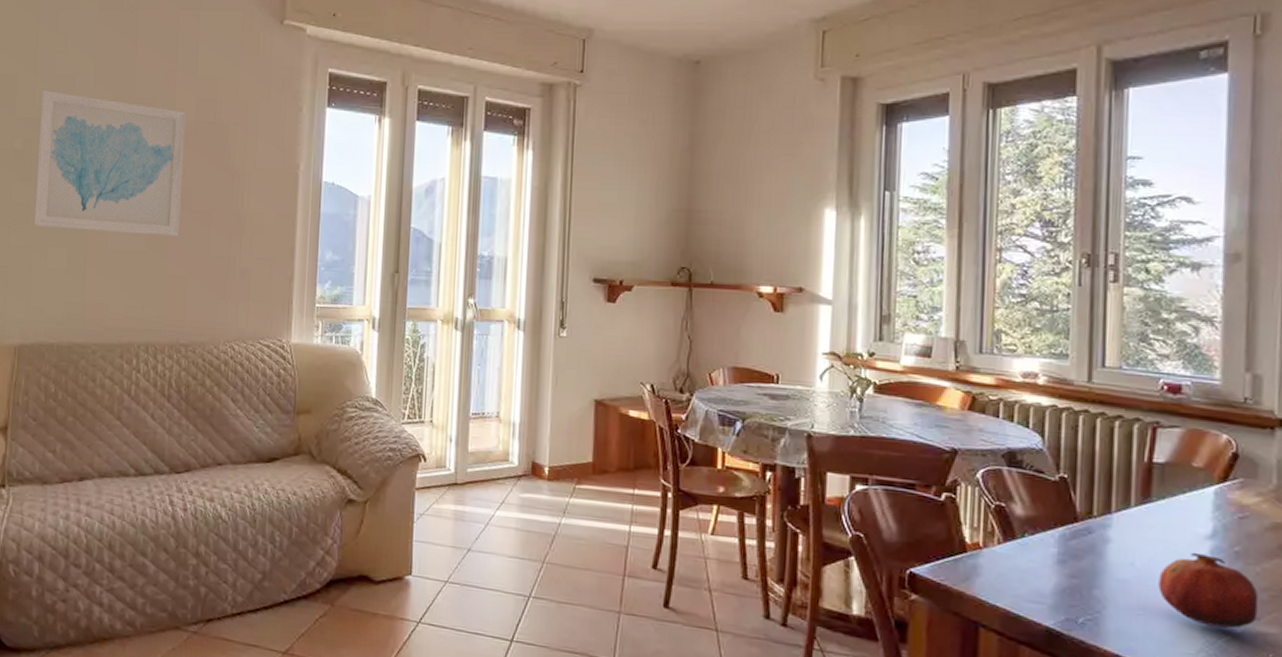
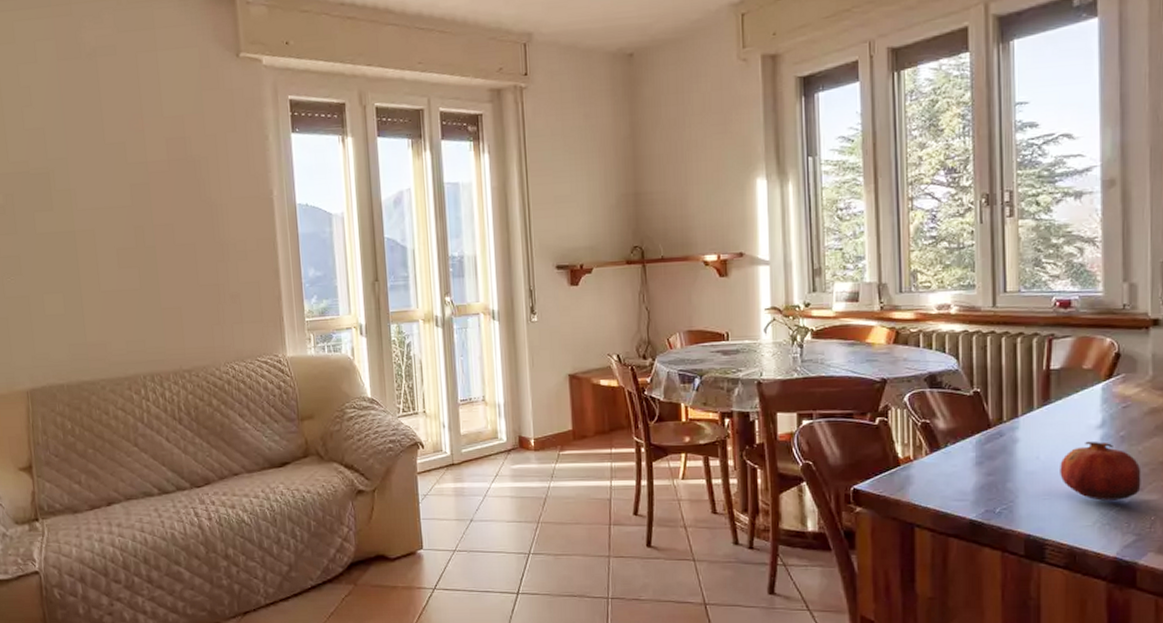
wall art: present [34,90,186,237] -> none [14,144,168,276]

